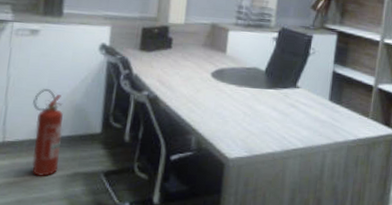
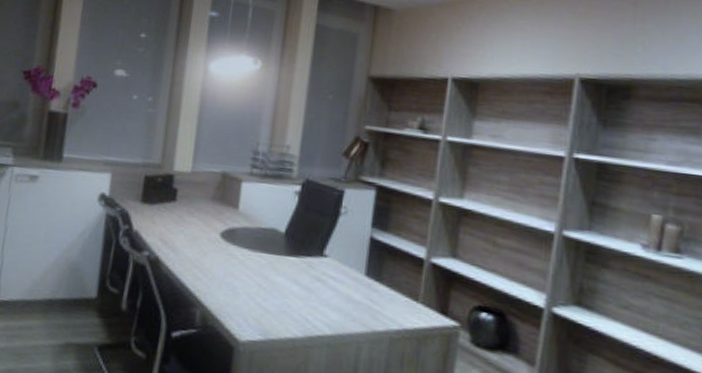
fire extinguisher: present [32,89,63,177] -> none [24,243,59,345]

